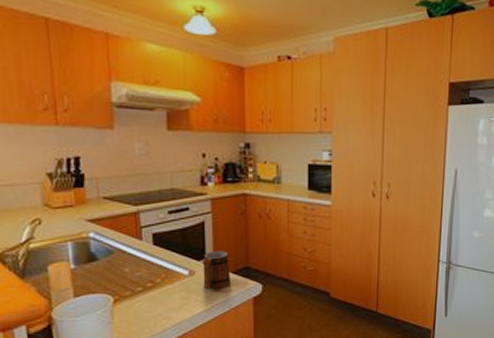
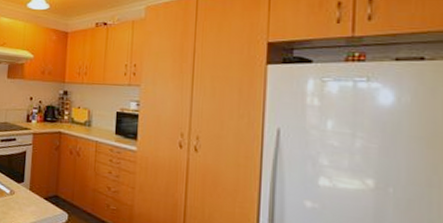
mug: present [202,251,230,290] -> none [20,177,43,211]

